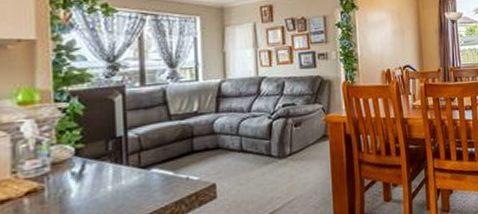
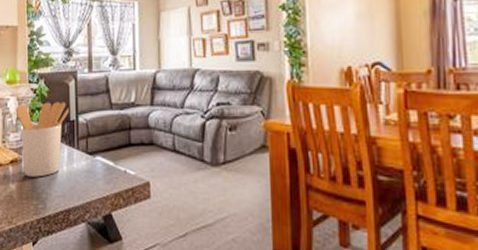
utensil holder: none [33,118,114,206] -> present [15,102,69,177]

